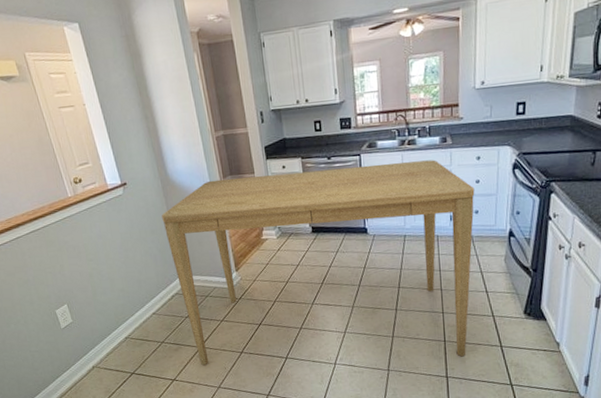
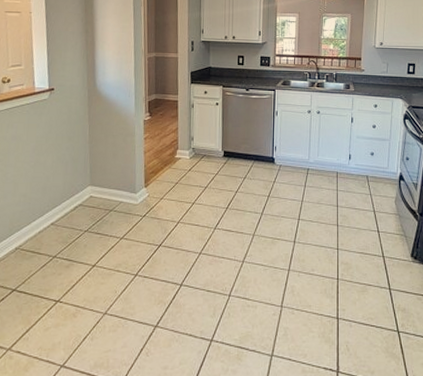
dining table: present [161,159,475,365] -> none [81,96,371,297]

